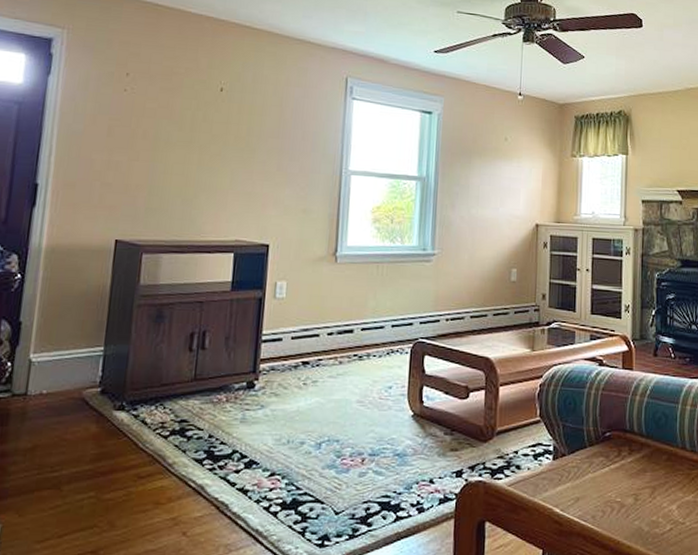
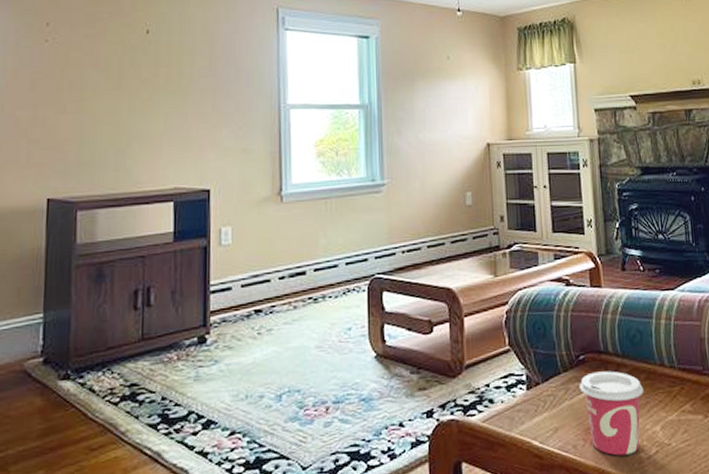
cup: none [603,449,664,529] -> present [579,371,643,456]

